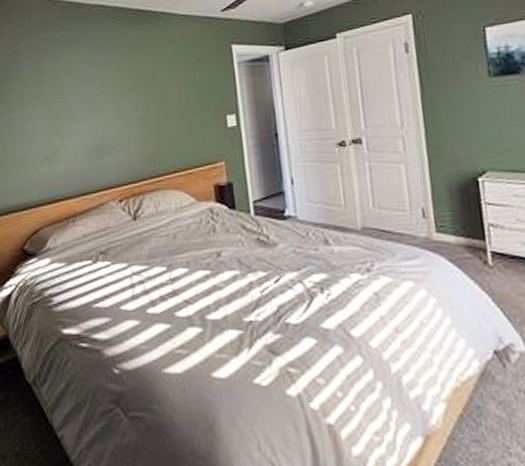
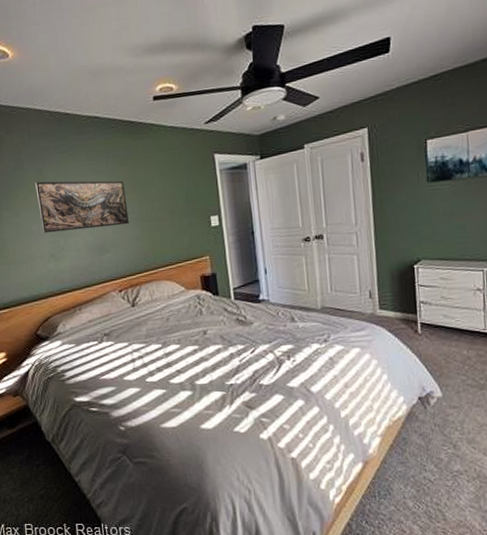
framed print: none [32,74,133,133] -> present [35,180,129,233]

